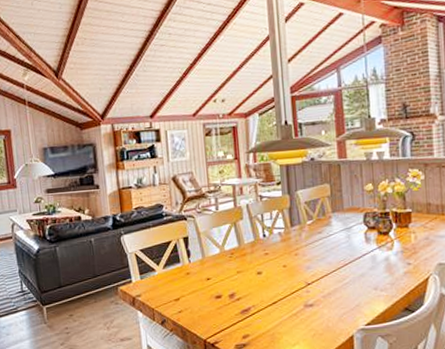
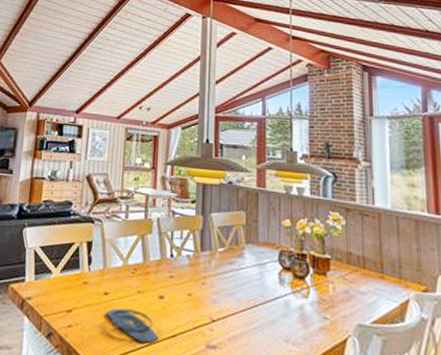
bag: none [211,288,261,313] -> present [106,308,159,343]

